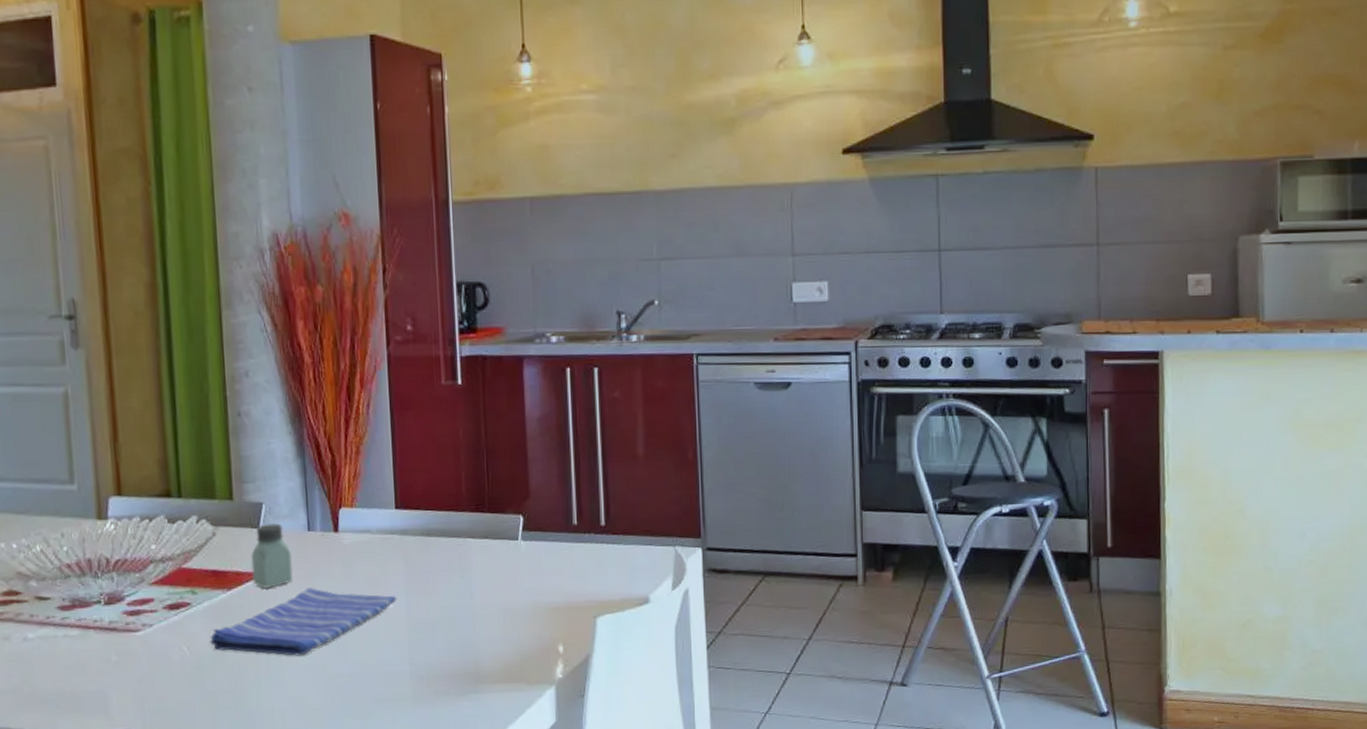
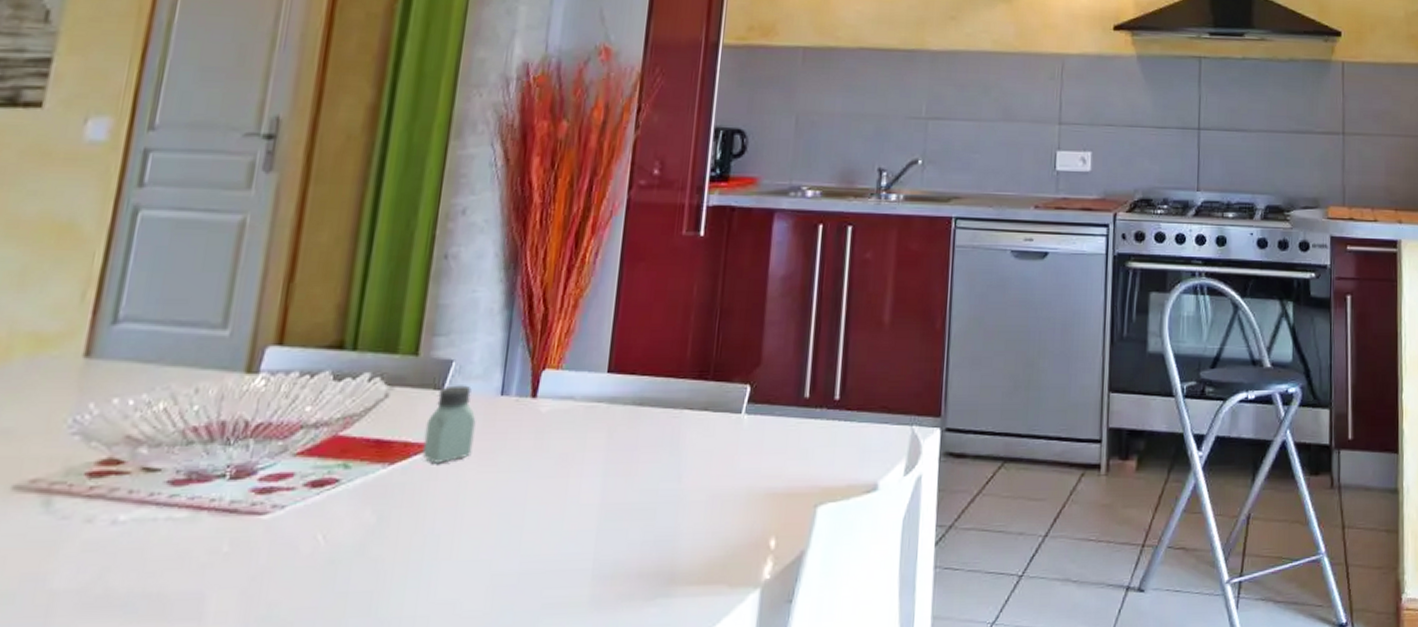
dish towel: present [210,588,397,656] -> none [354,464,592,549]

